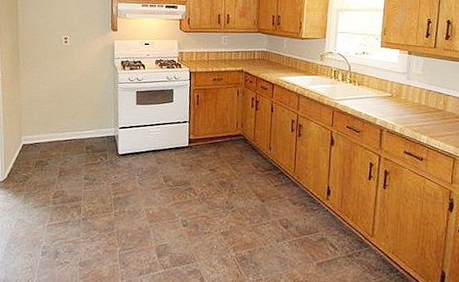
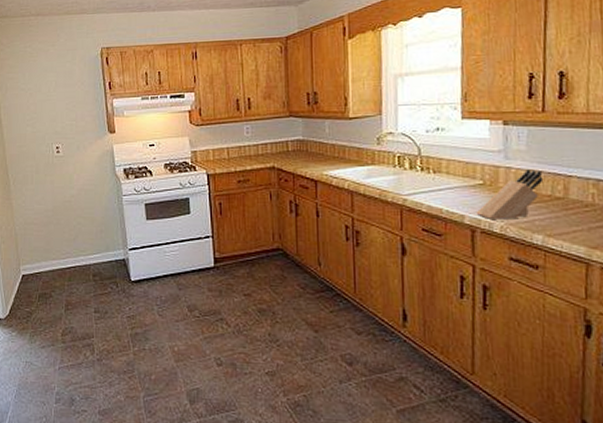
knife block: none [385,88,431,123] -> present [477,169,544,219]

